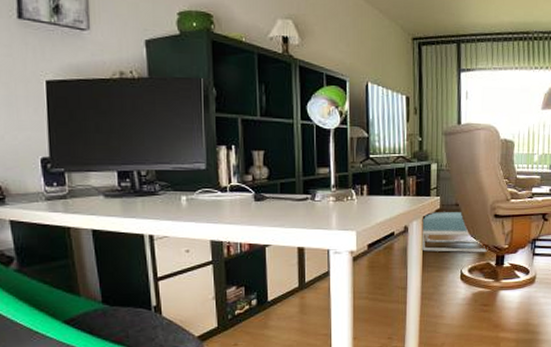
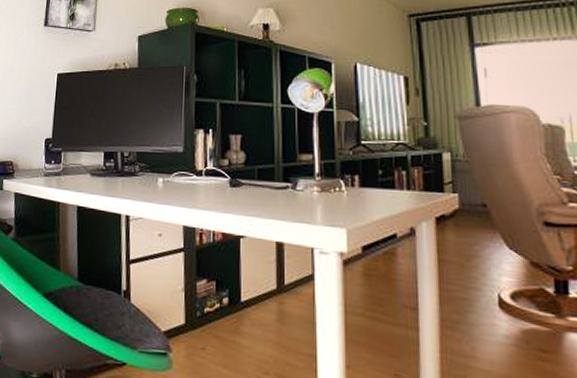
footstool: present [421,212,488,253] -> none [434,212,540,274]

